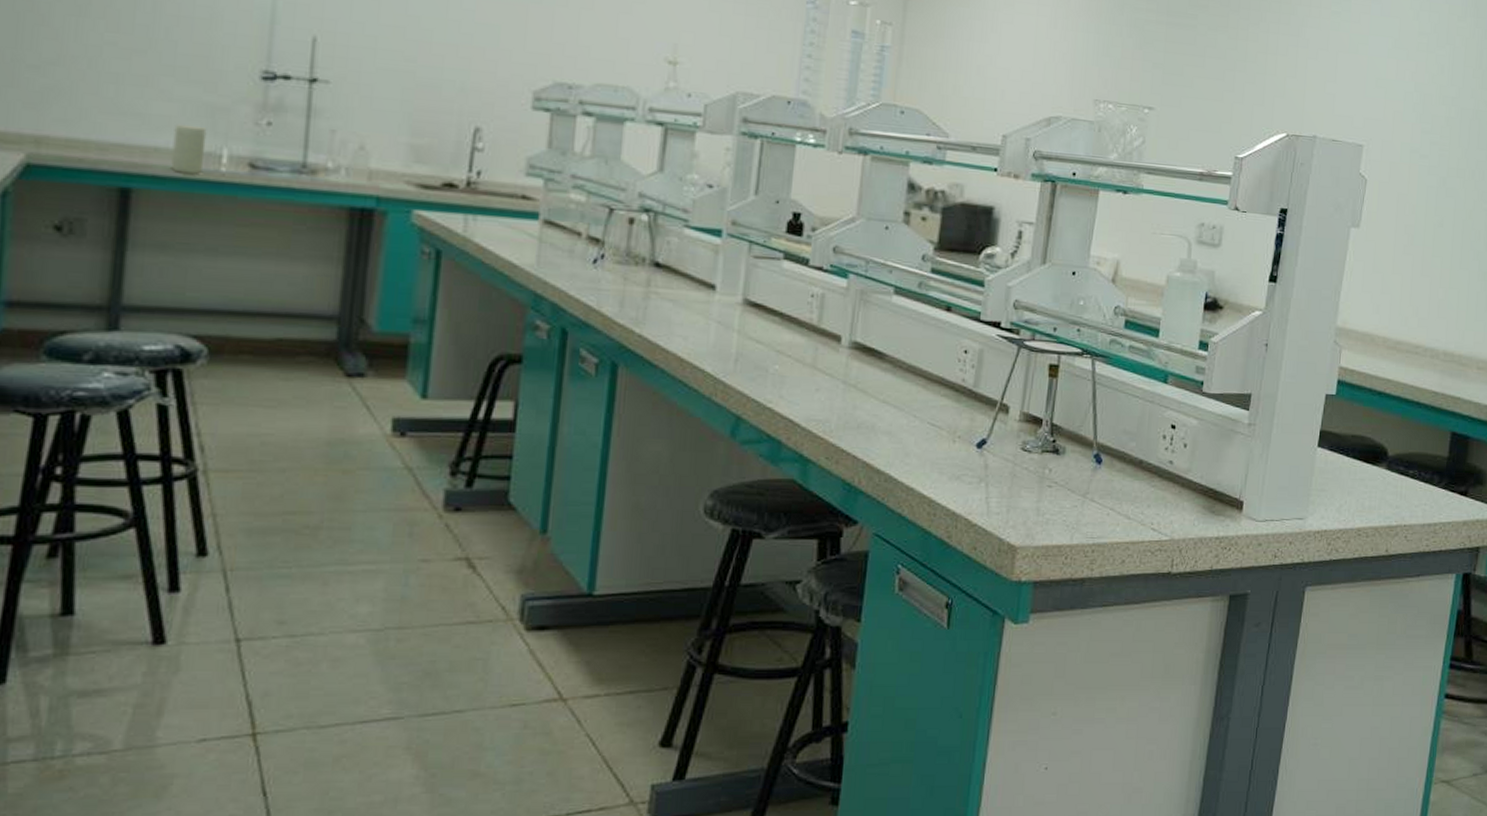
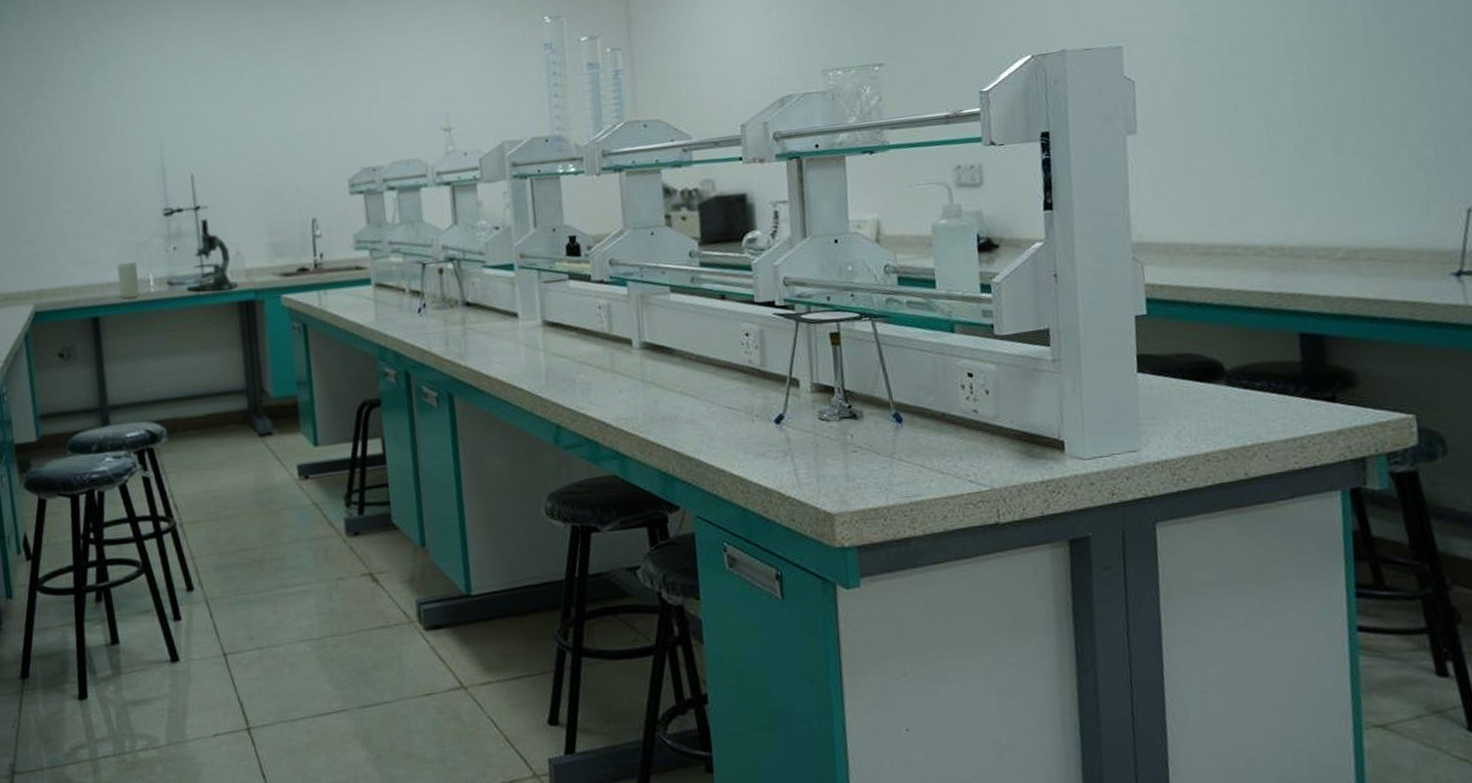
microscope: none [277,96,354,190] -> present [187,219,238,292]

